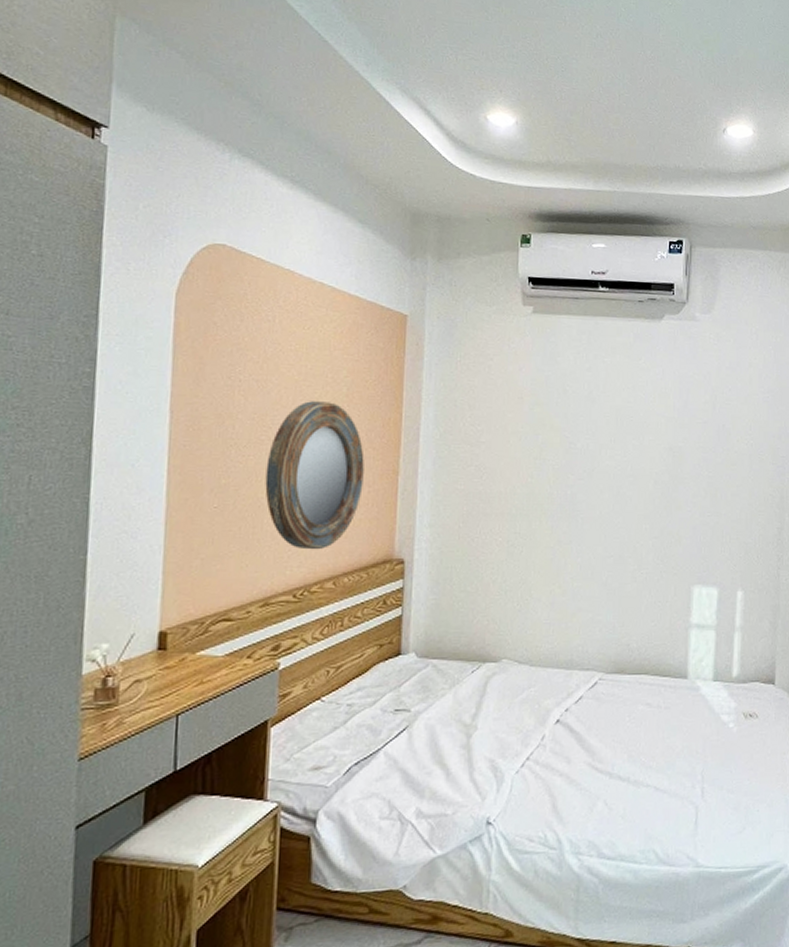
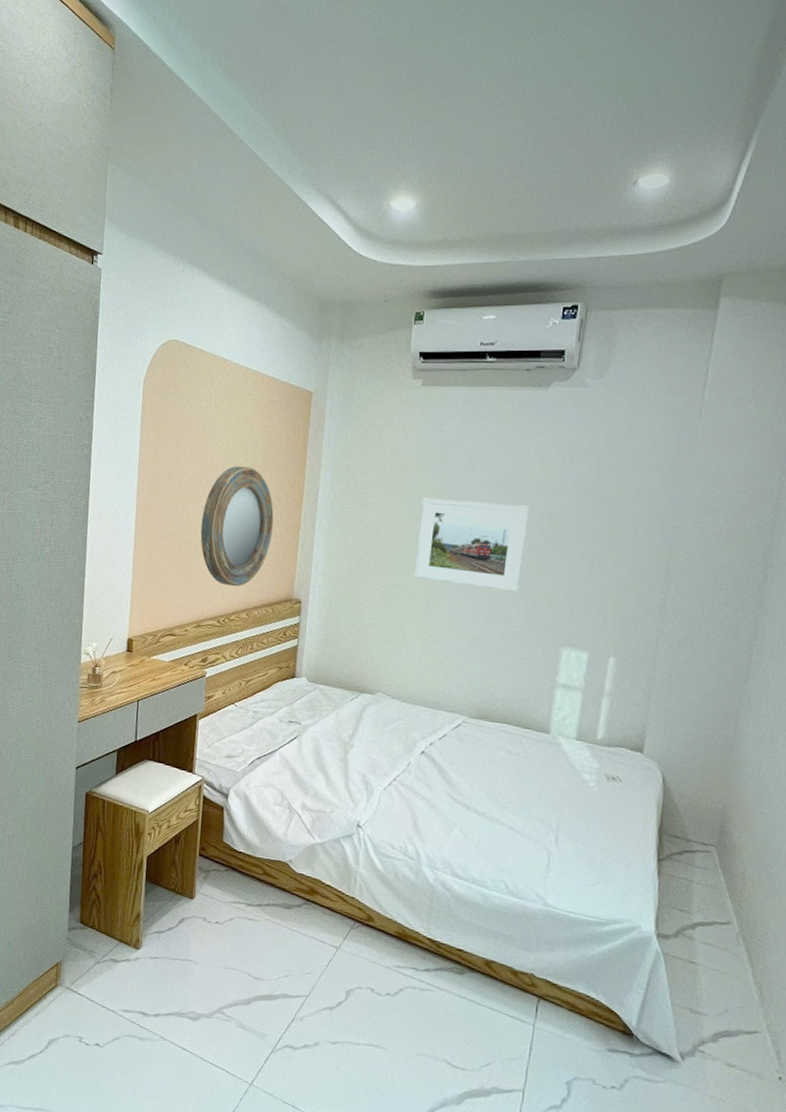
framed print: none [536,434,651,530] -> present [414,497,529,591]

